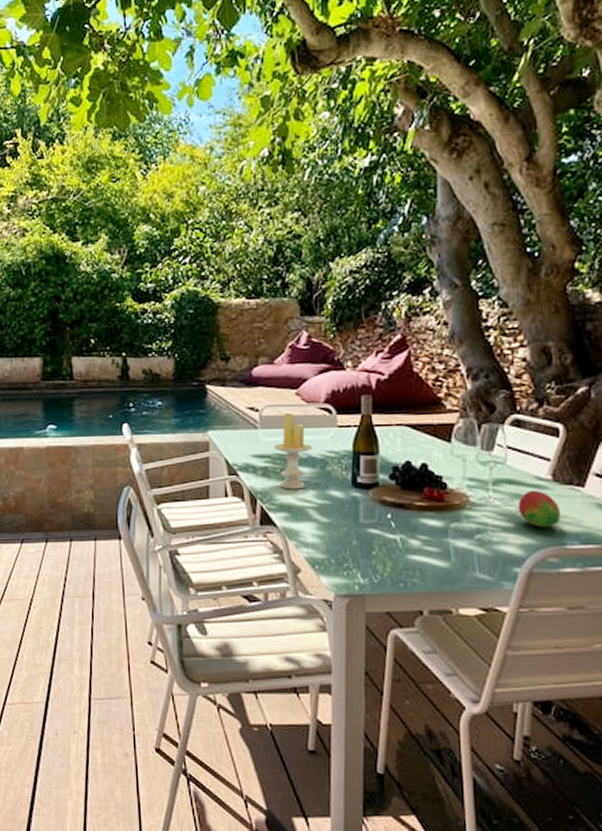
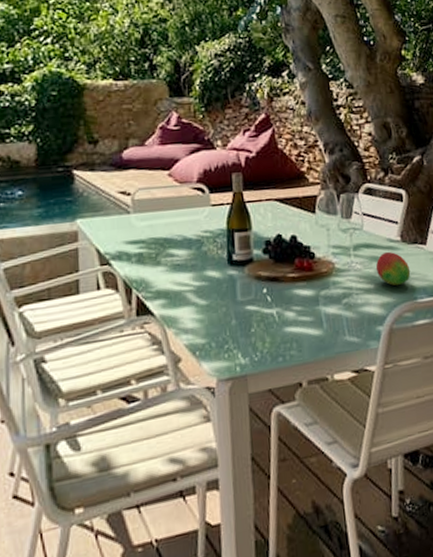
candle: present [273,412,312,490] -> none [147,194,187,275]

